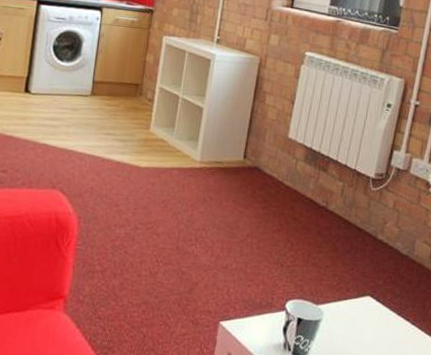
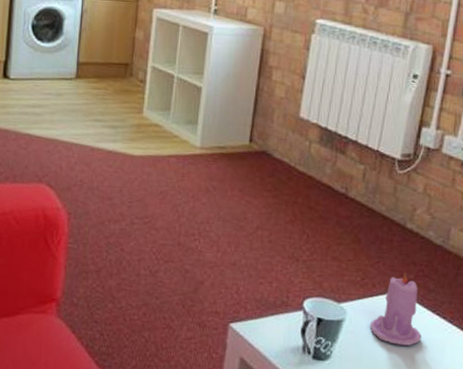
candle: none [343,279,388,345] -> present [369,273,422,346]

